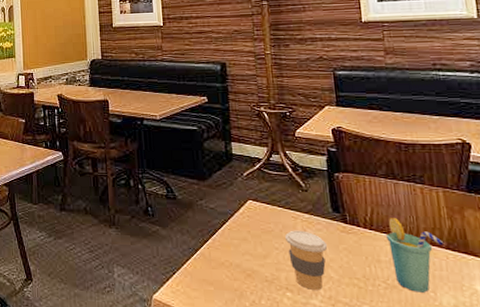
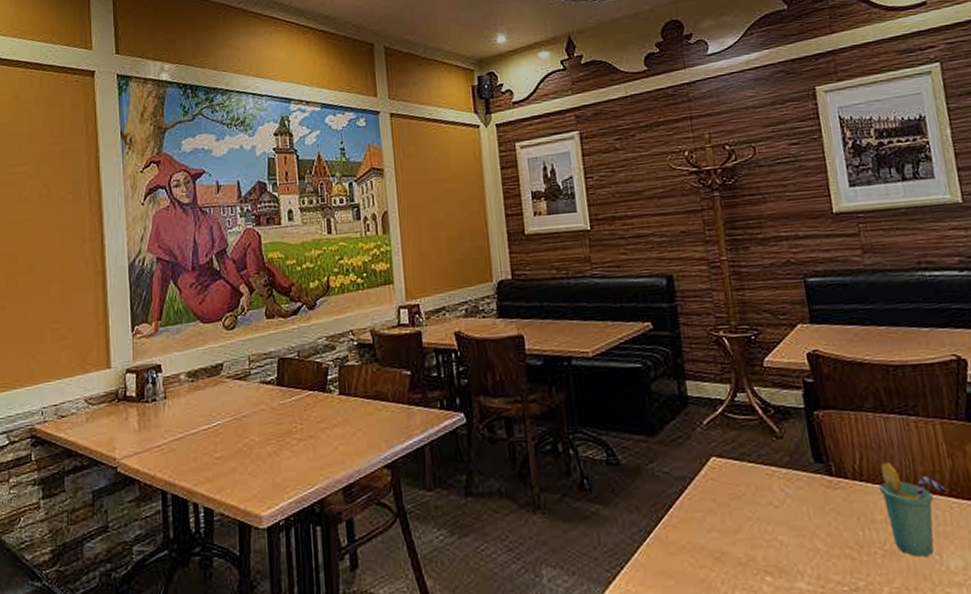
coffee cup: present [284,230,328,290] -> none [758,491,812,569]

